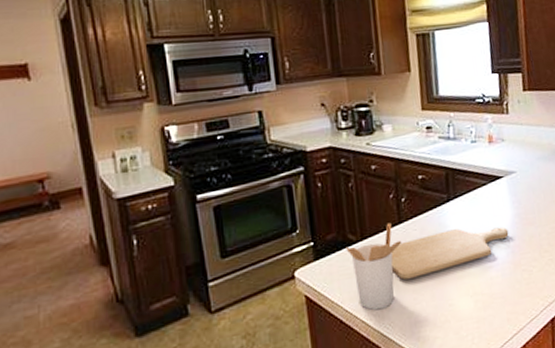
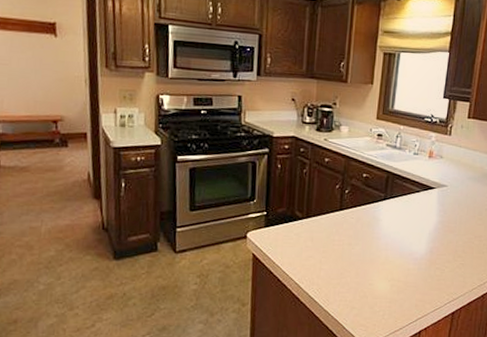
utensil holder: present [345,222,402,311] -> none [292,208,340,277]
chopping board: present [390,227,509,280] -> none [327,223,431,257]

